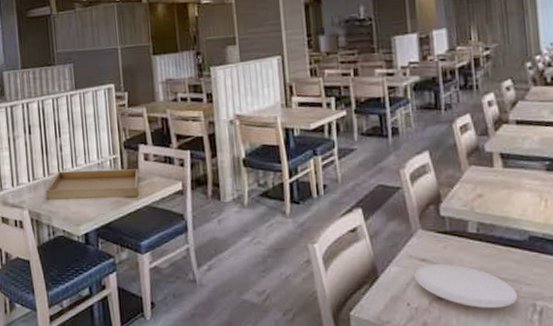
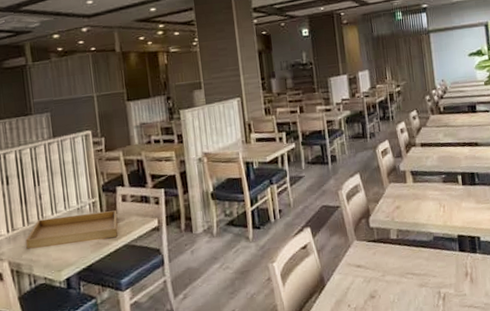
plate: present [414,264,519,309] -> none [352,266,428,301]

